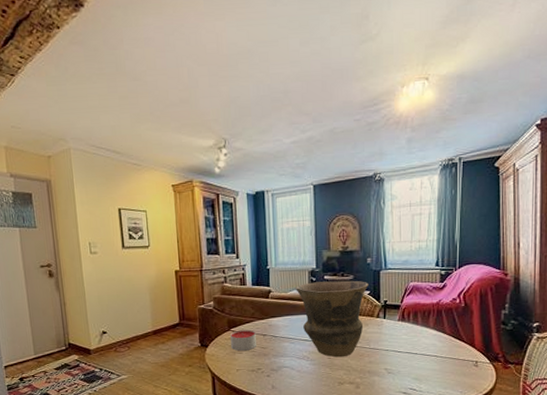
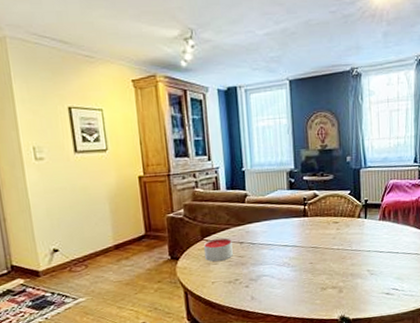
vase: present [294,280,369,358] -> none [272,180,349,262]

